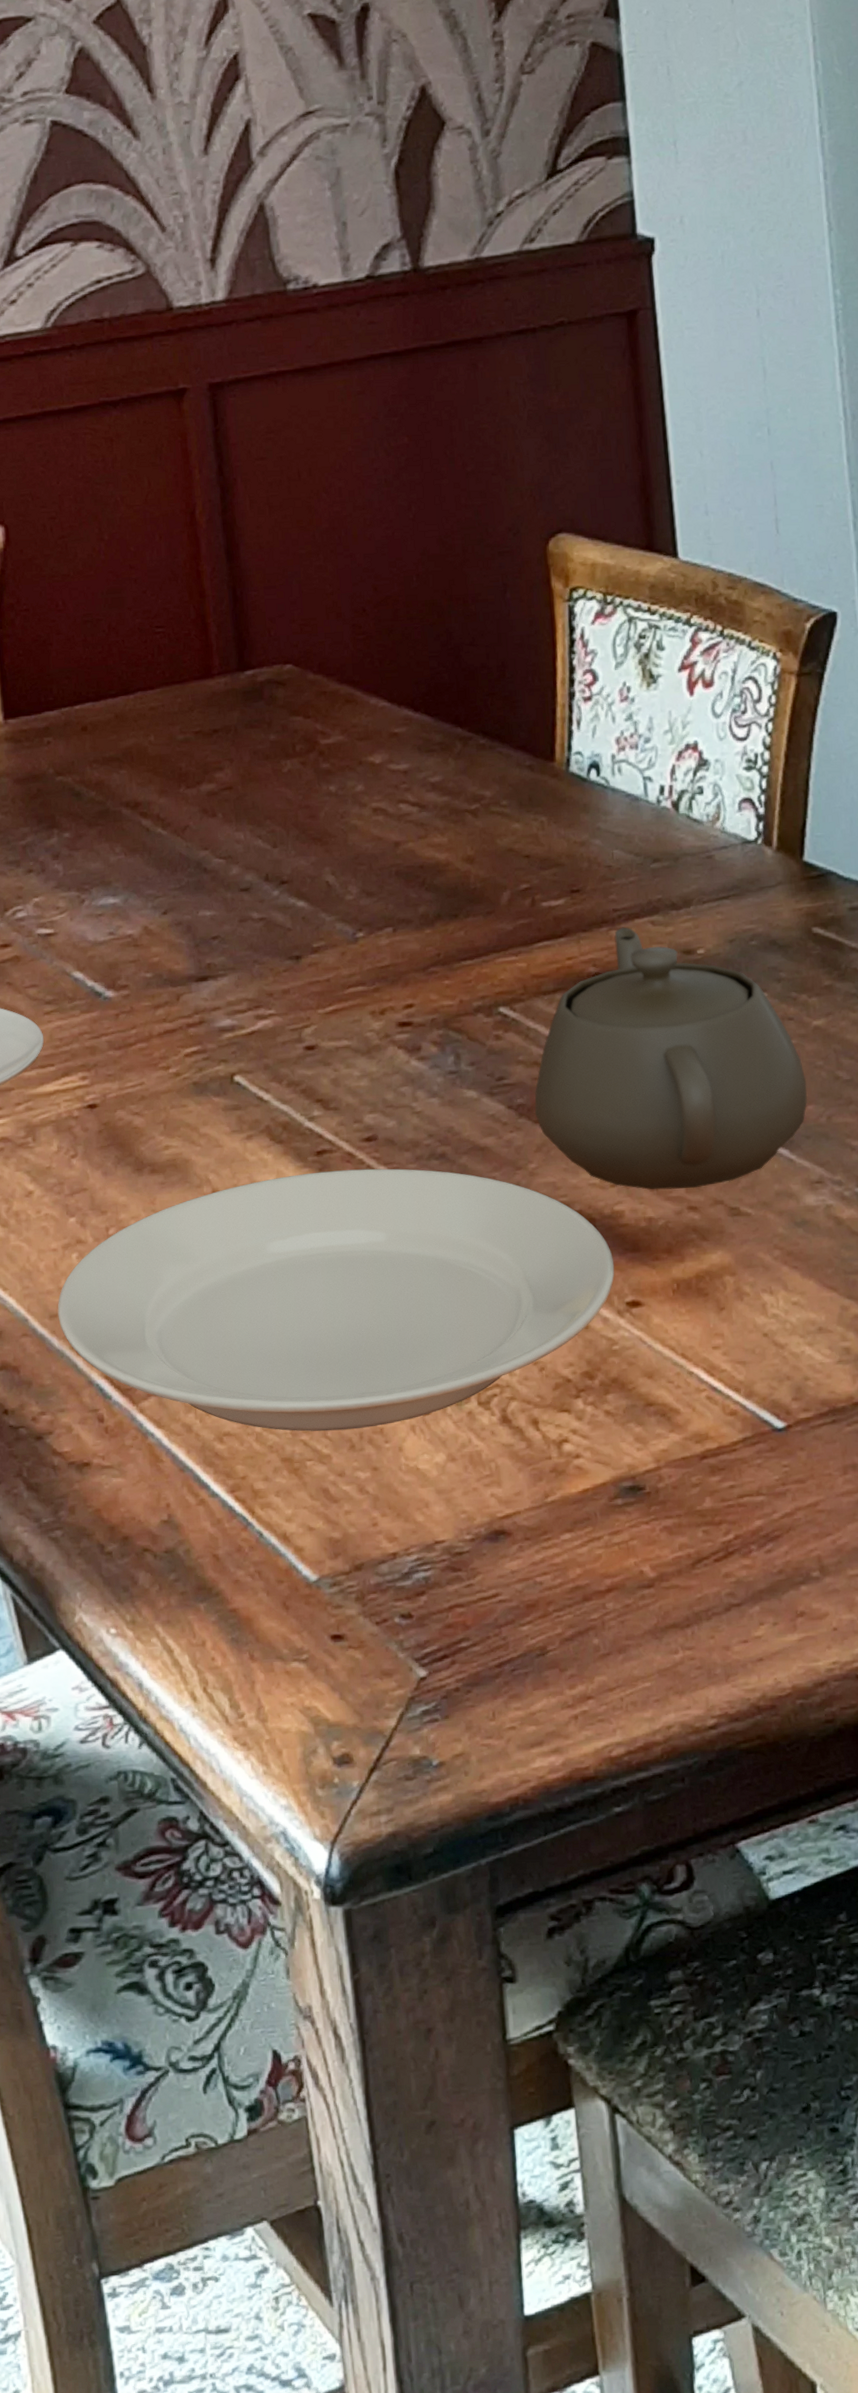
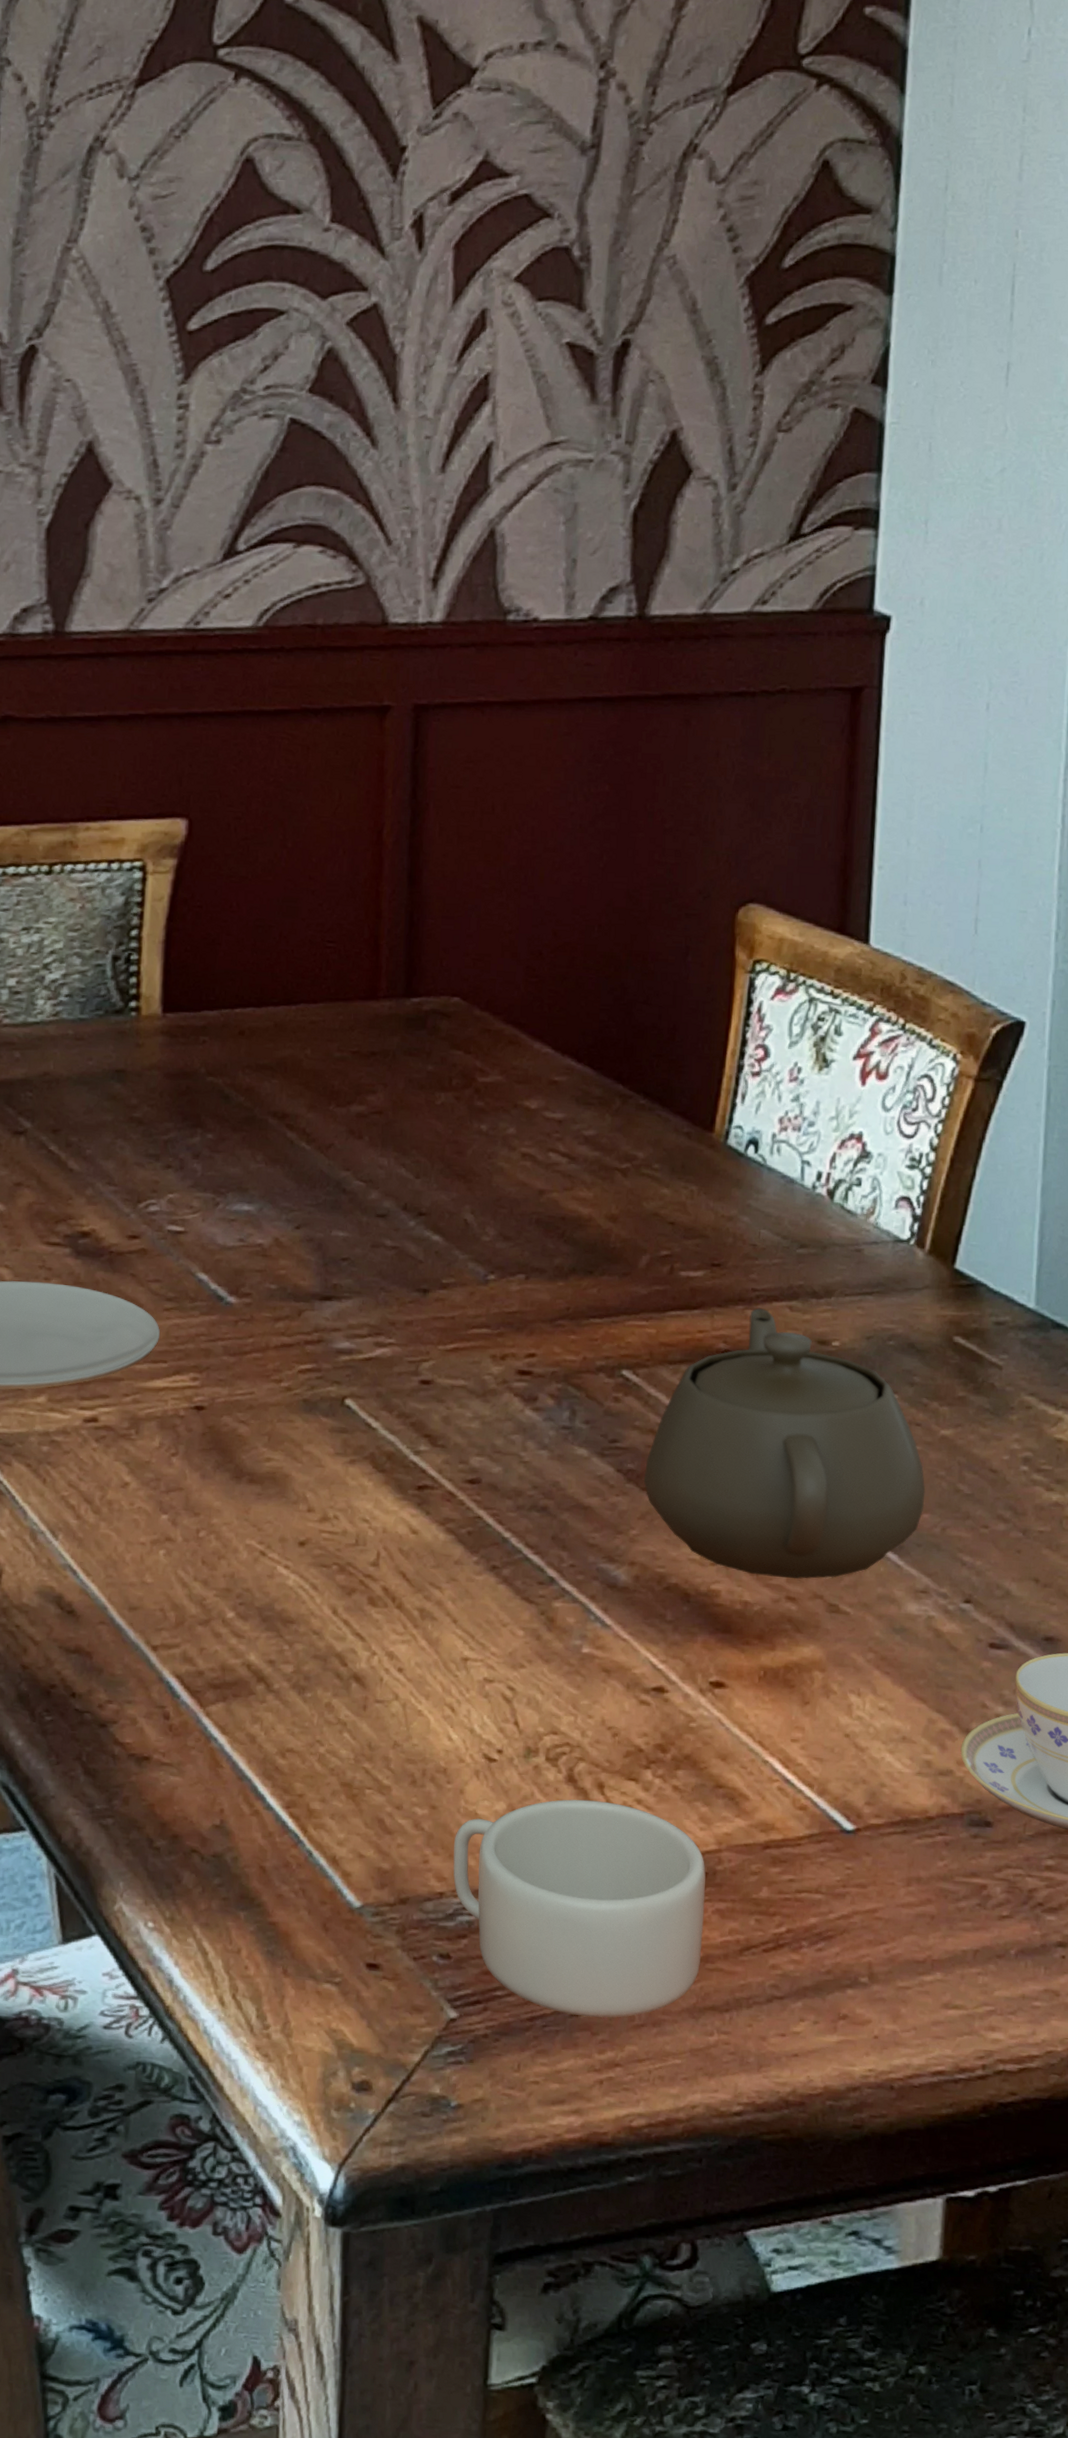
plate: present [57,1168,615,1432] -> none [137,1505,704,1766]
mug: none [399,1437,656,1655] -> present [453,1799,706,2018]

